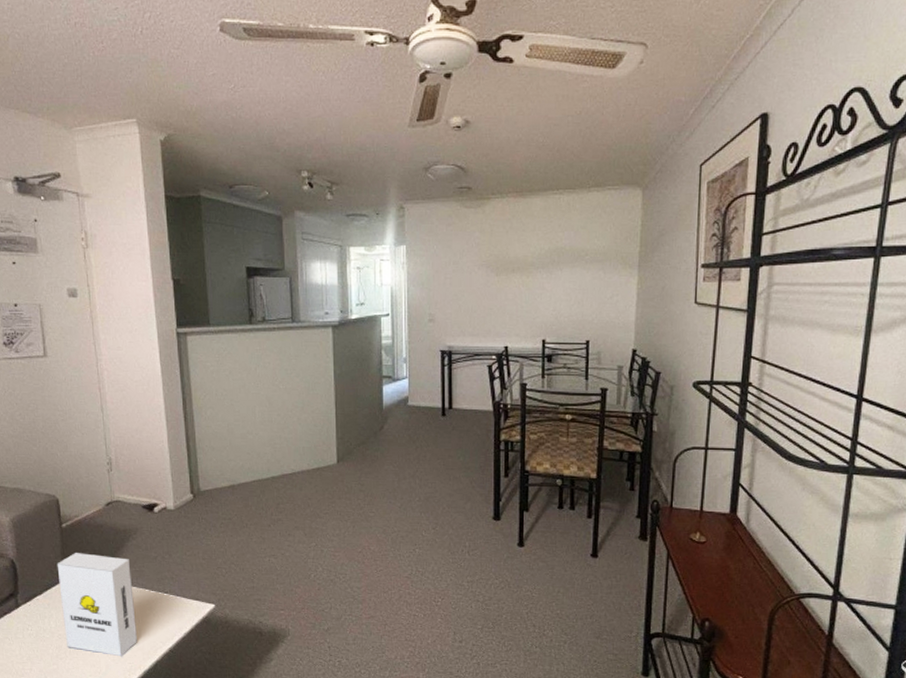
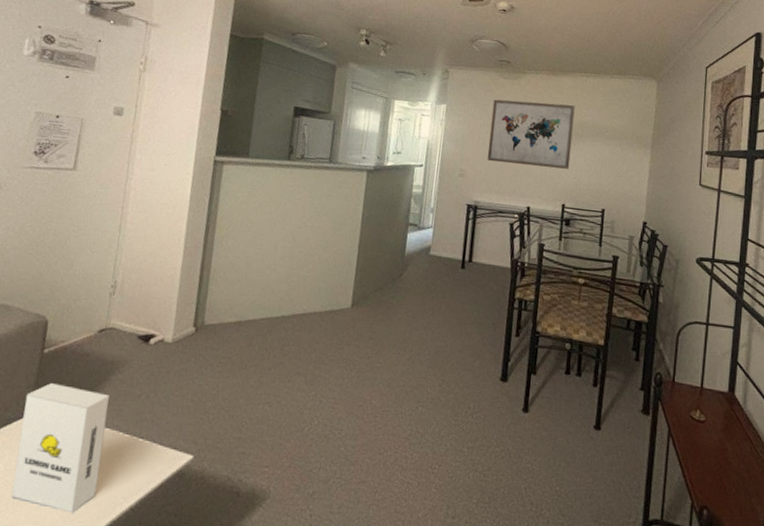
wall art: none [456,228,549,303] -> present [487,99,575,169]

